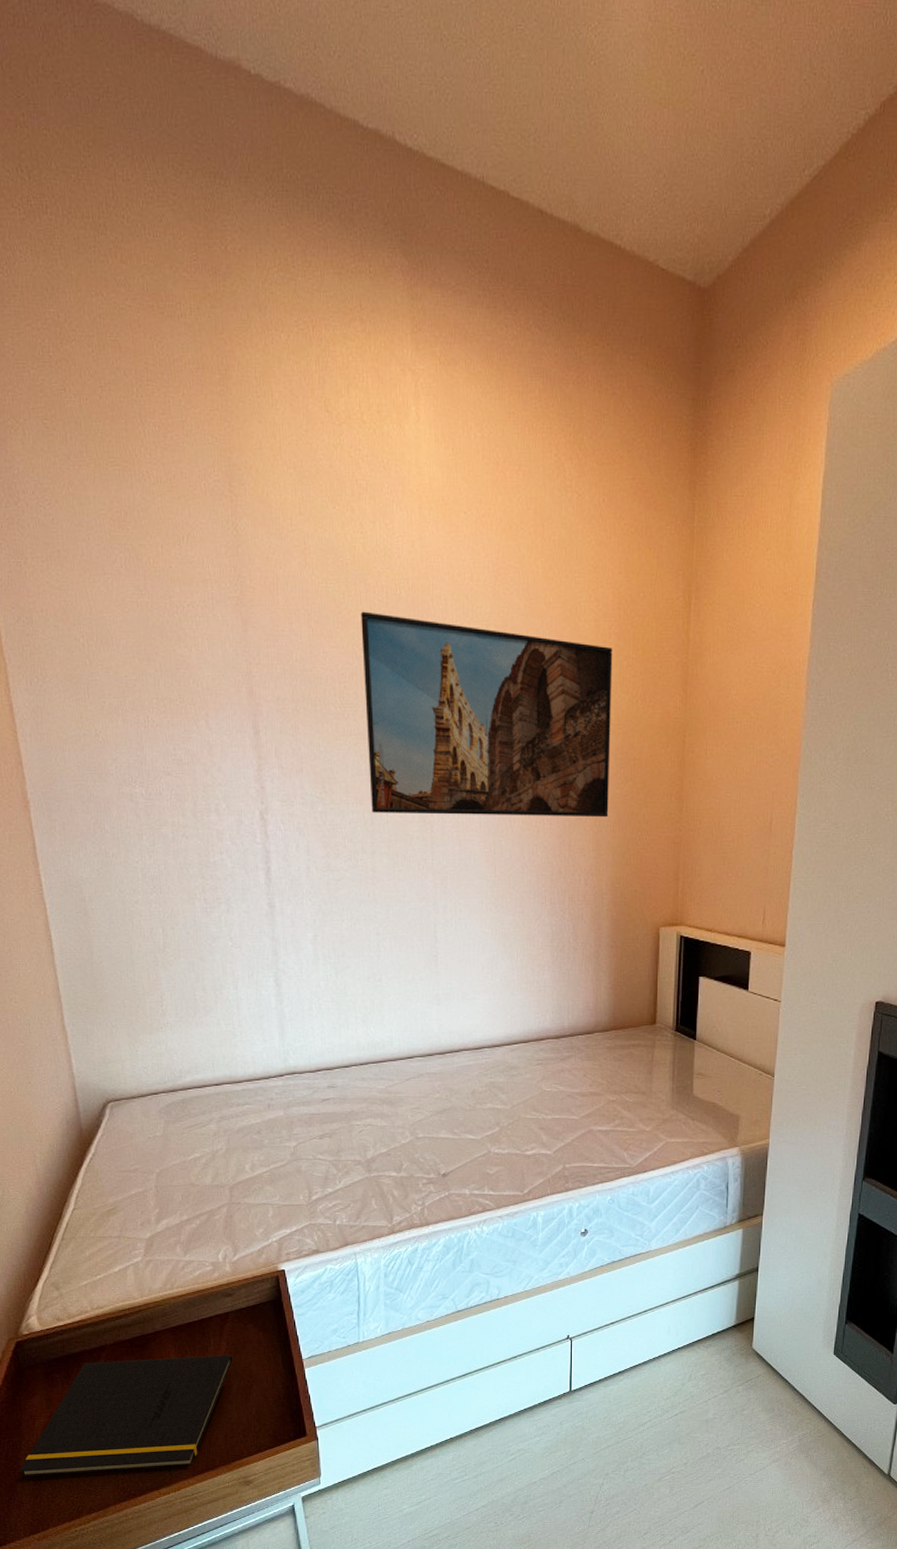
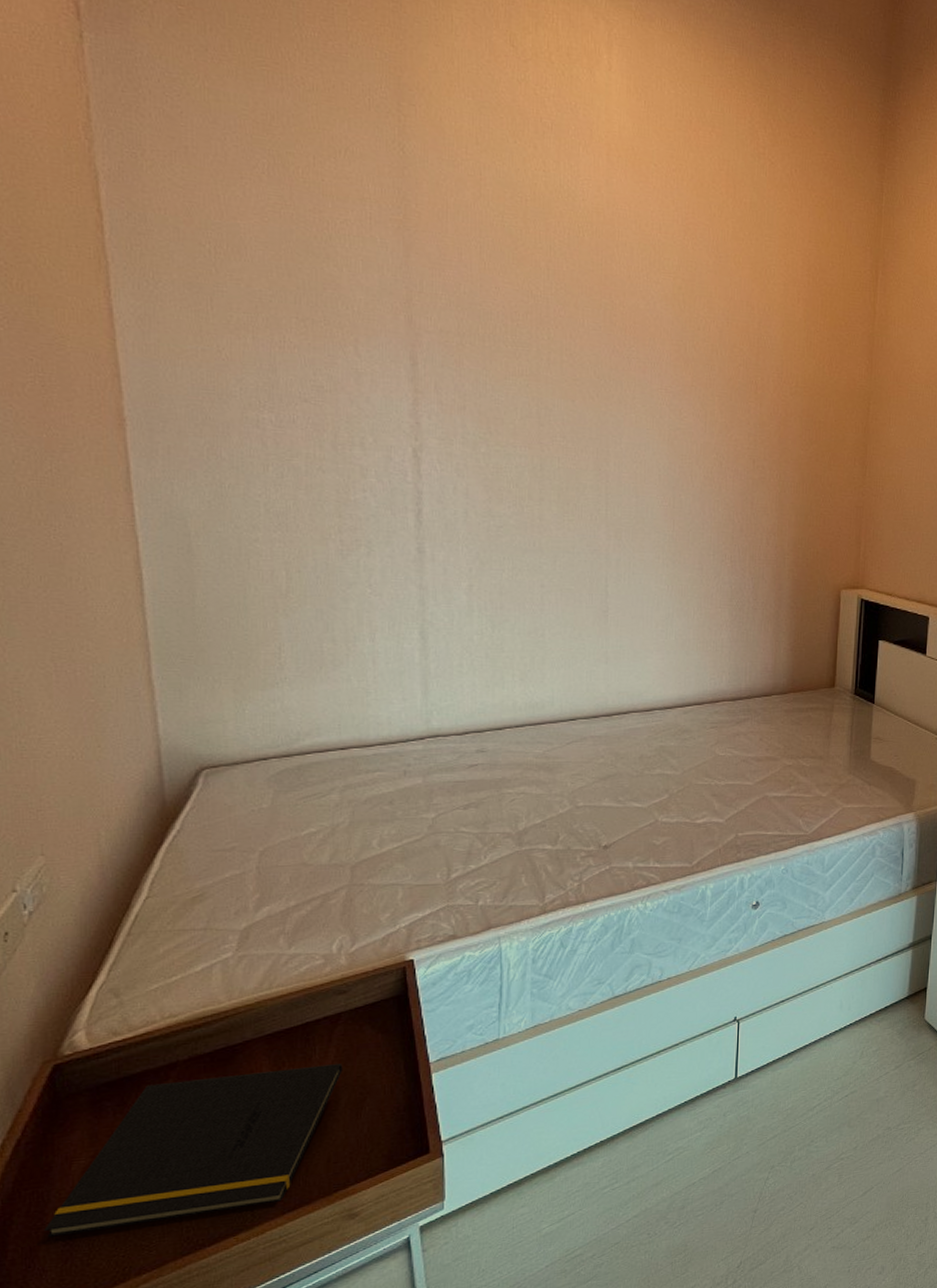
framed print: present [360,611,613,818] -> none [539,250,801,478]

